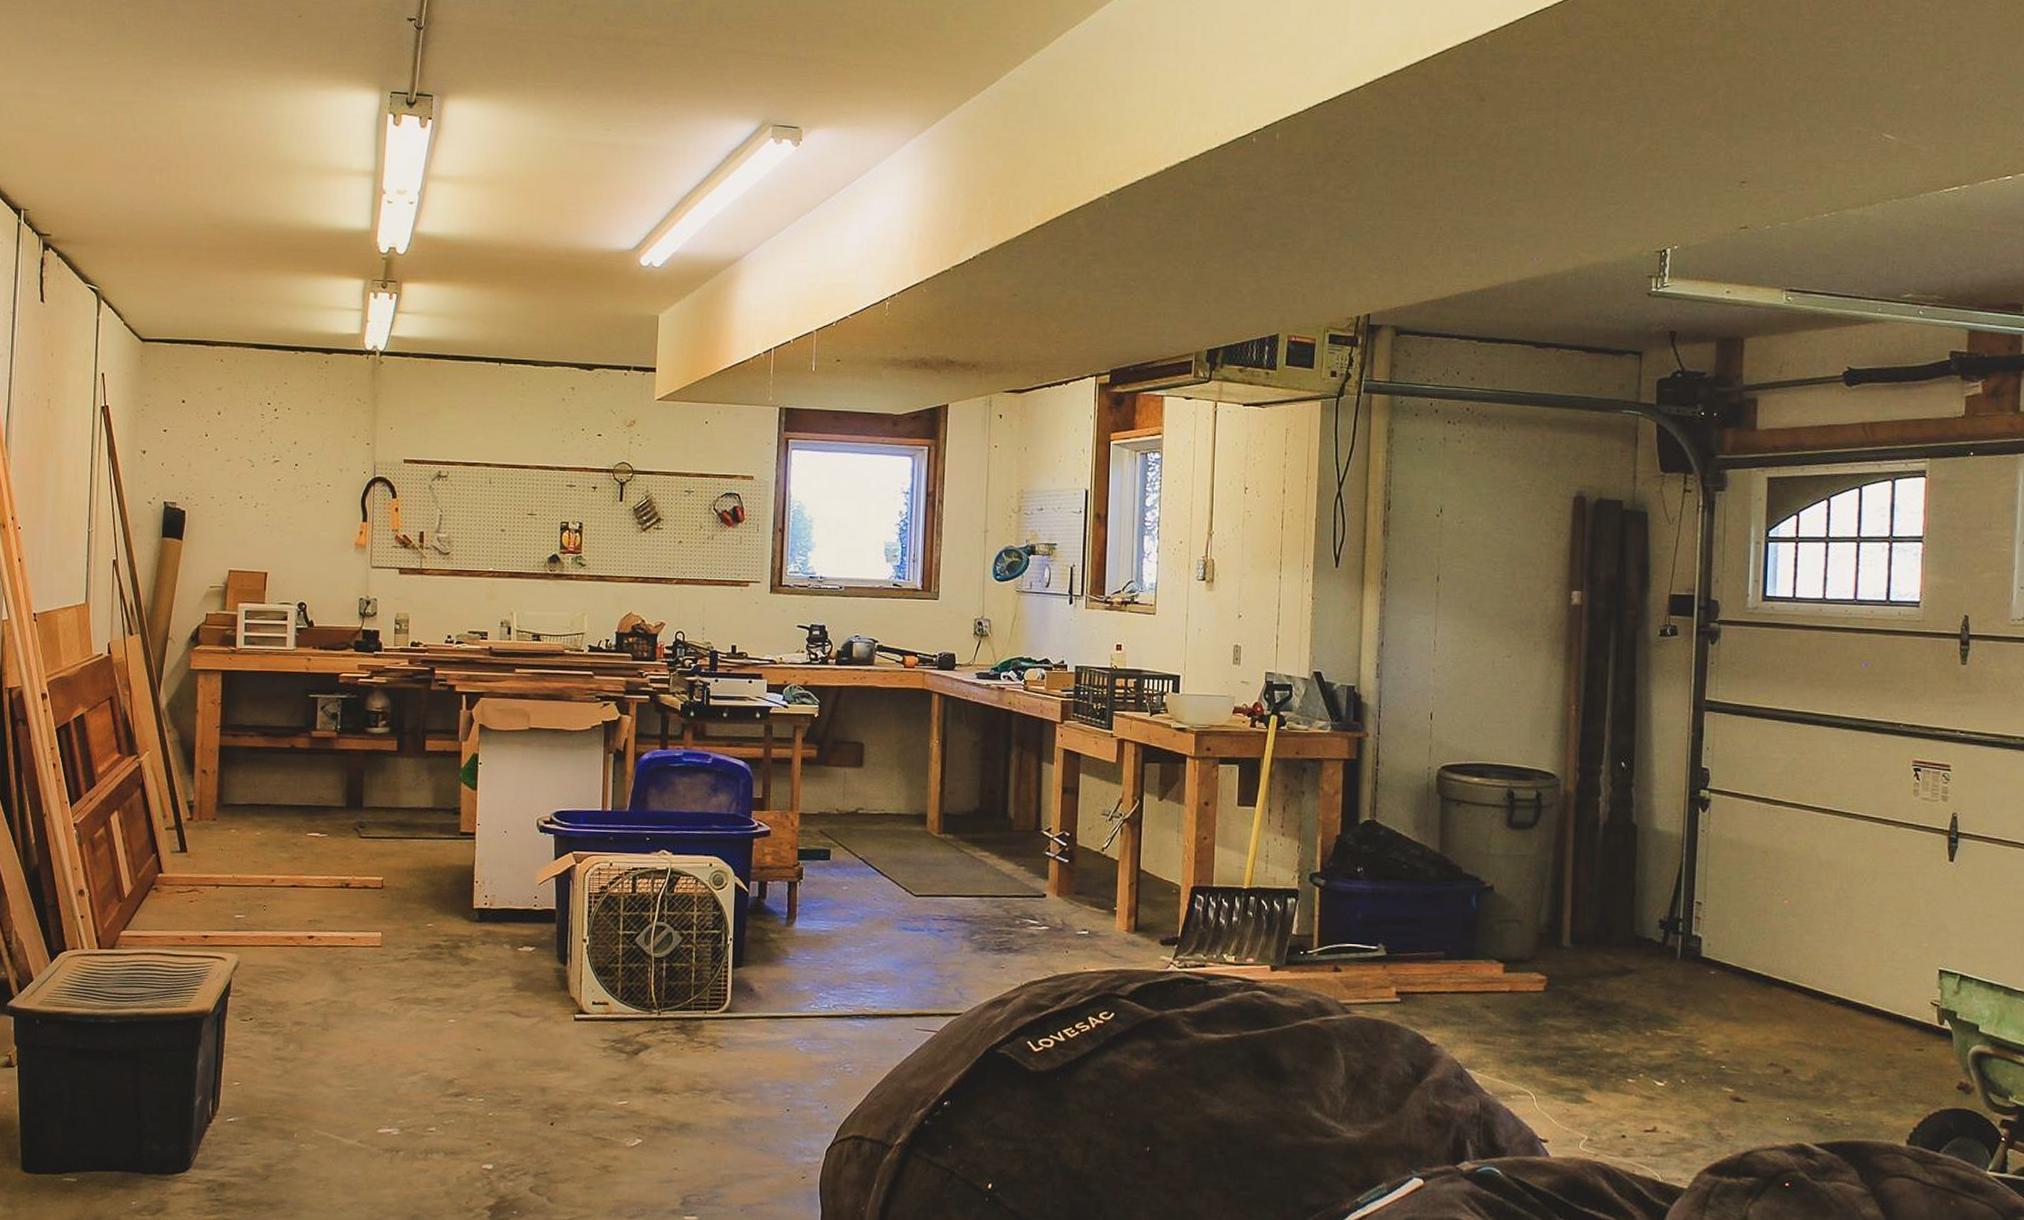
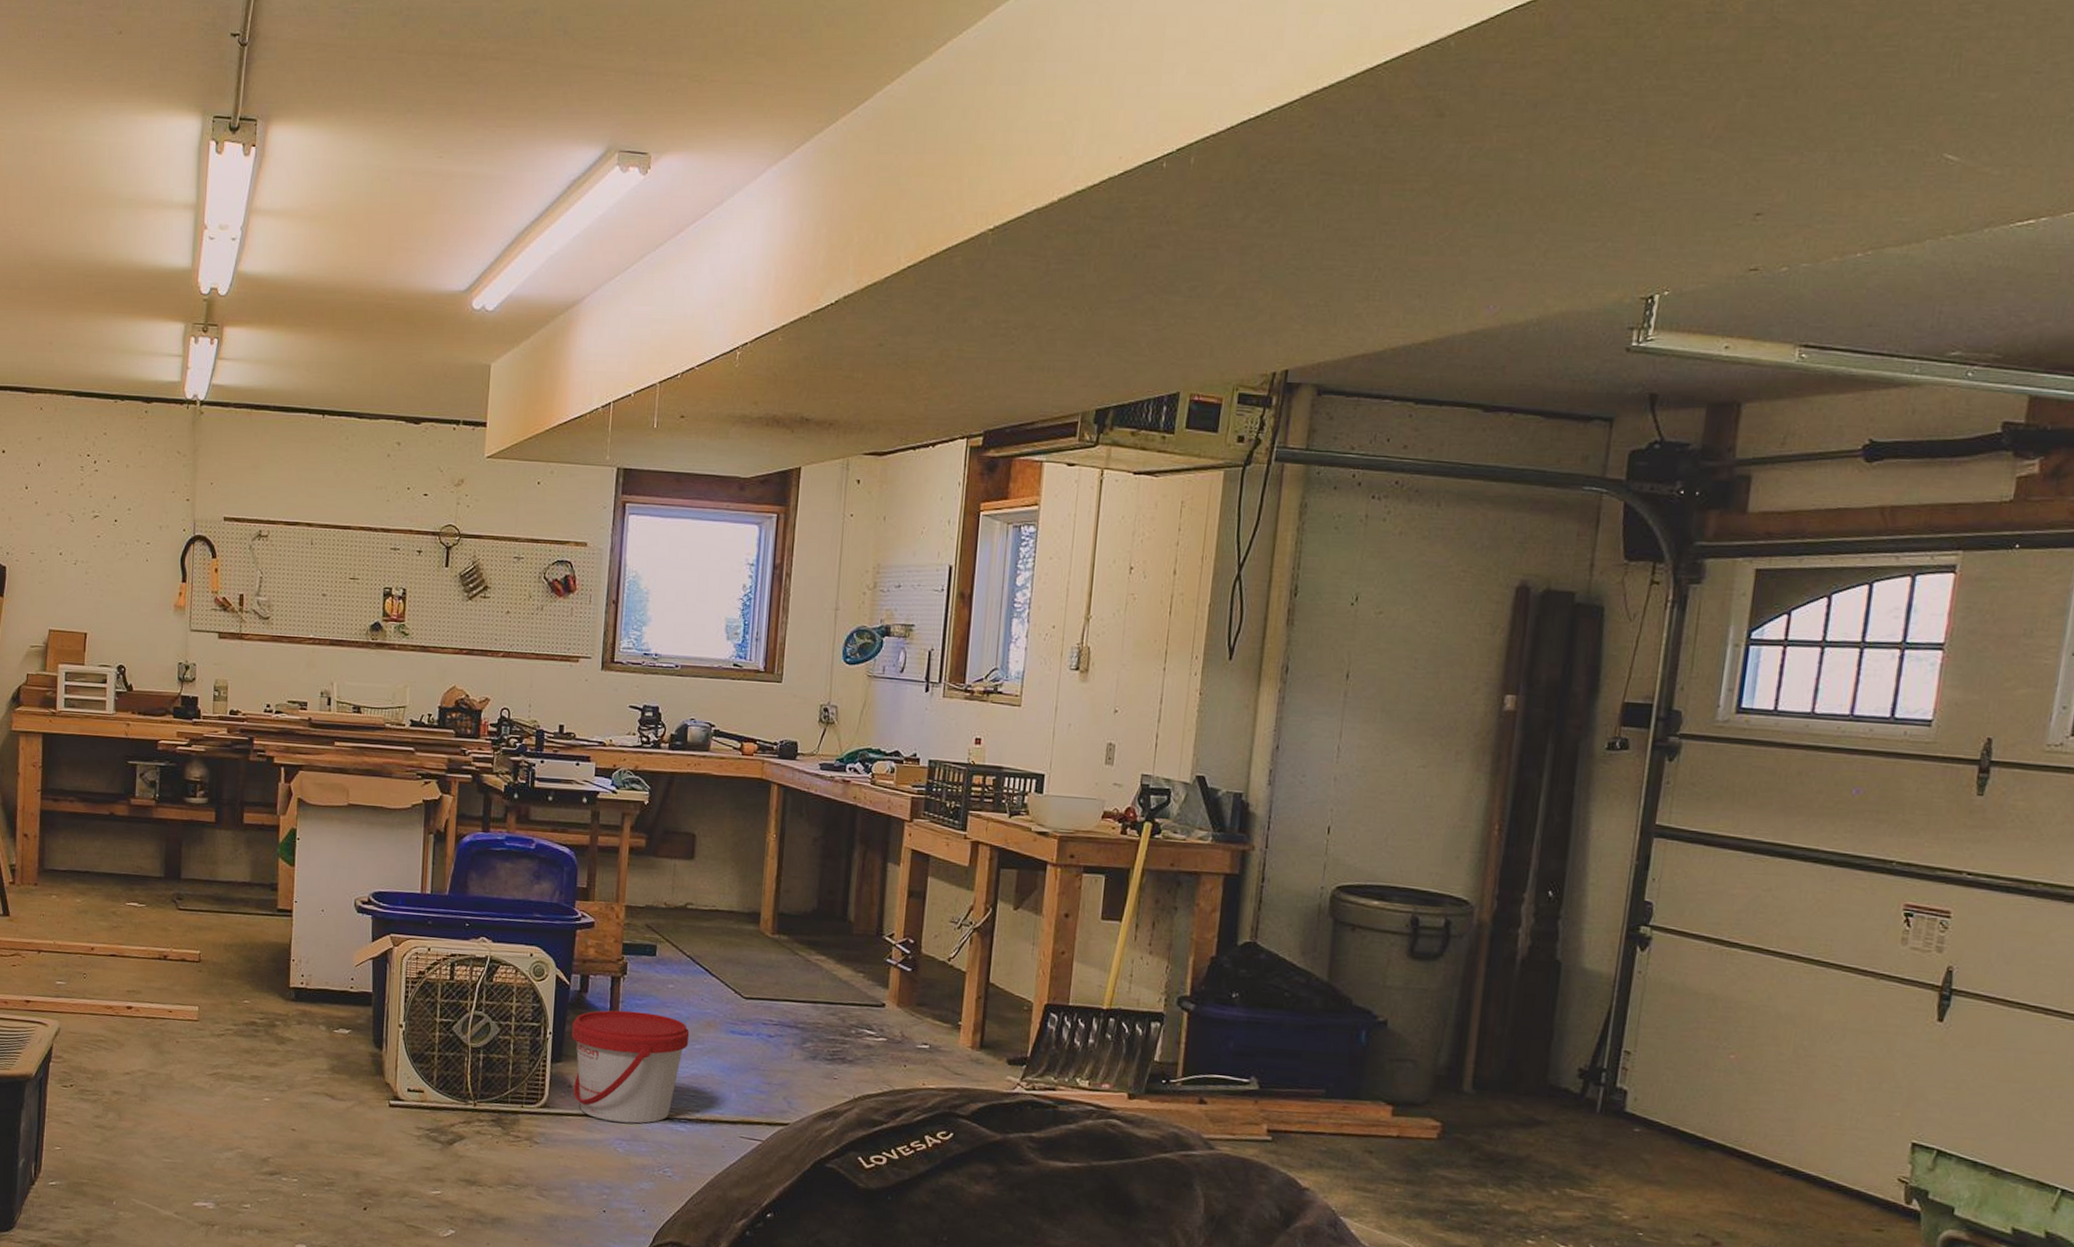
bucket: none [751,913,864,1023] -> present [571,1010,690,1124]

